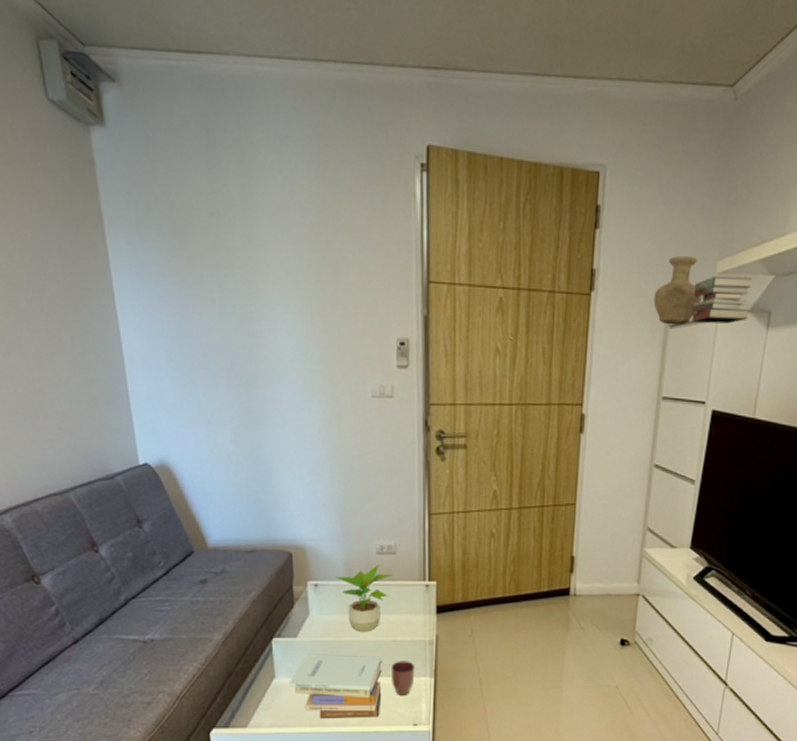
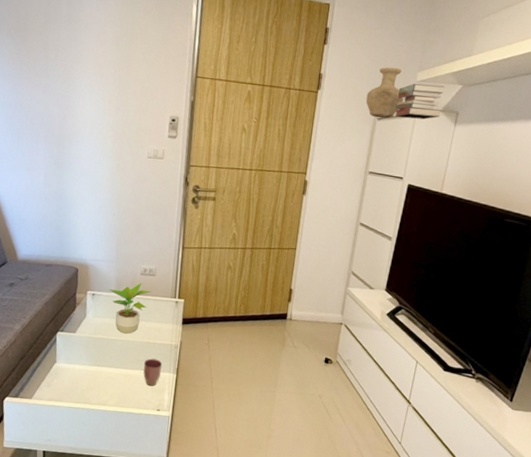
books: present [288,654,382,719] -> none [65,346,138,401]

